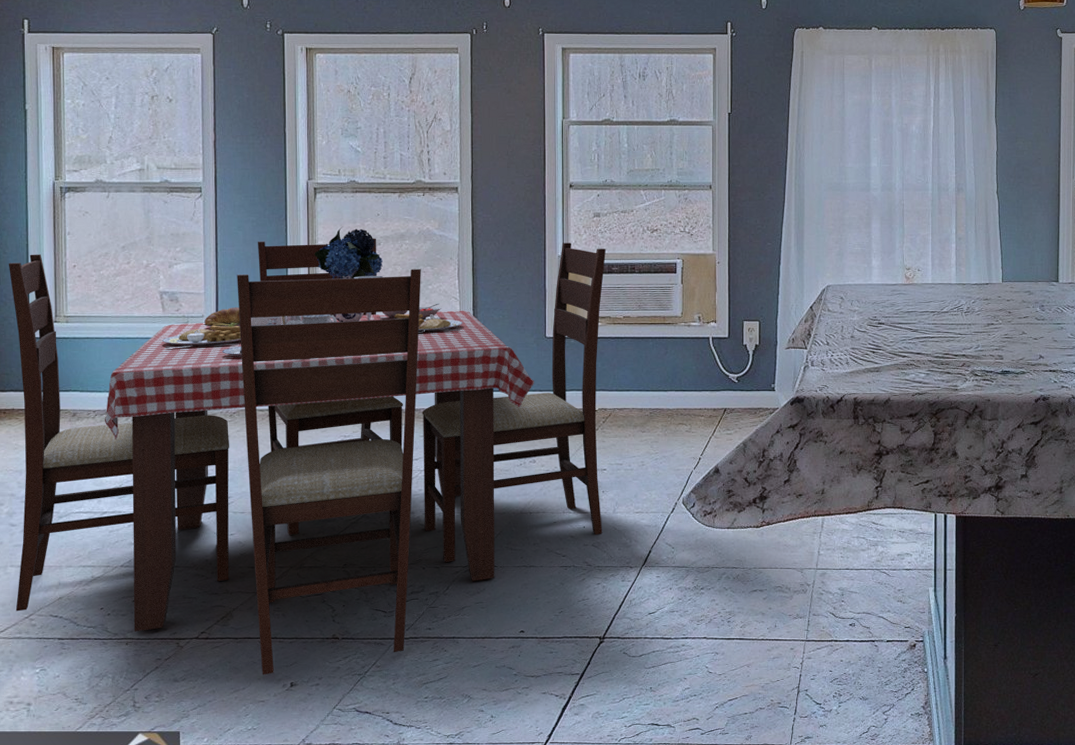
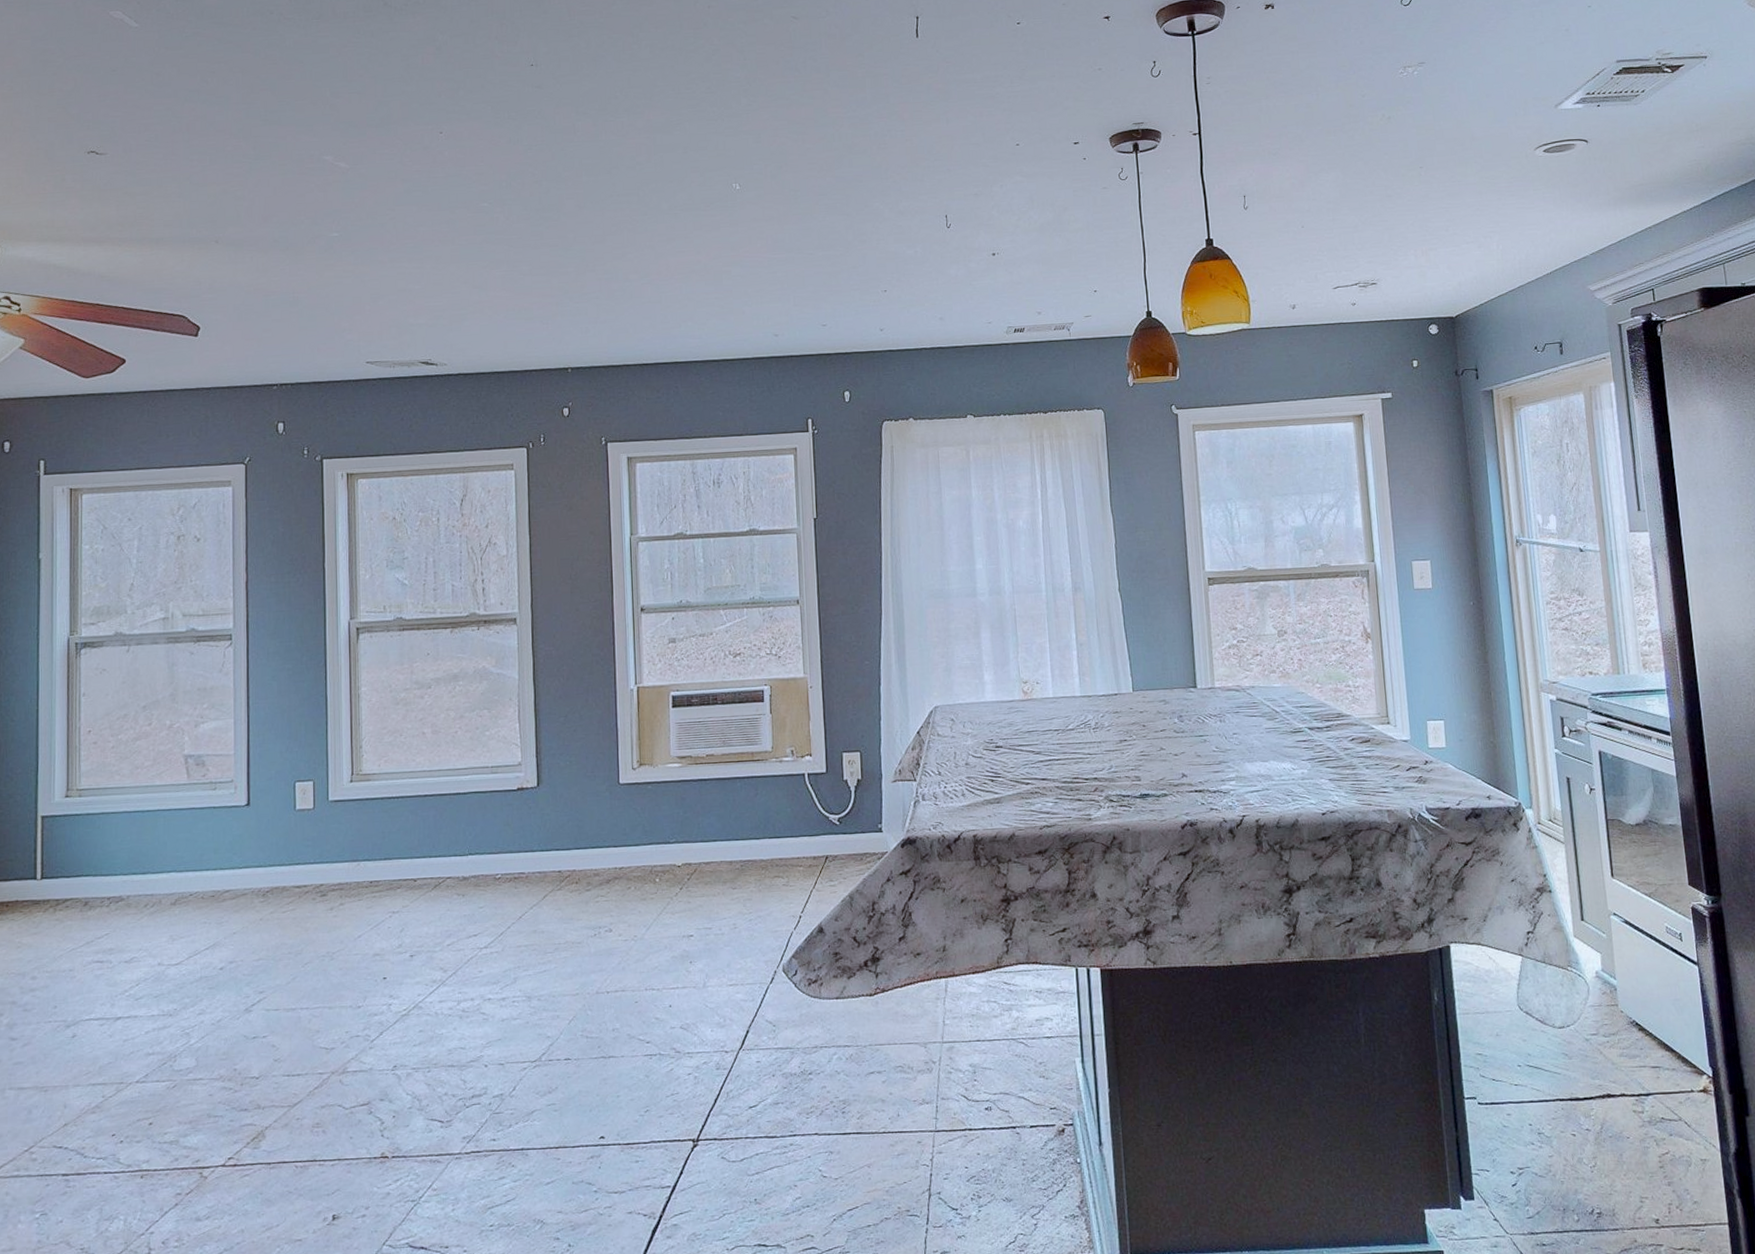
dining table: present [8,226,607,675] -> none [14,670,692,1208]

